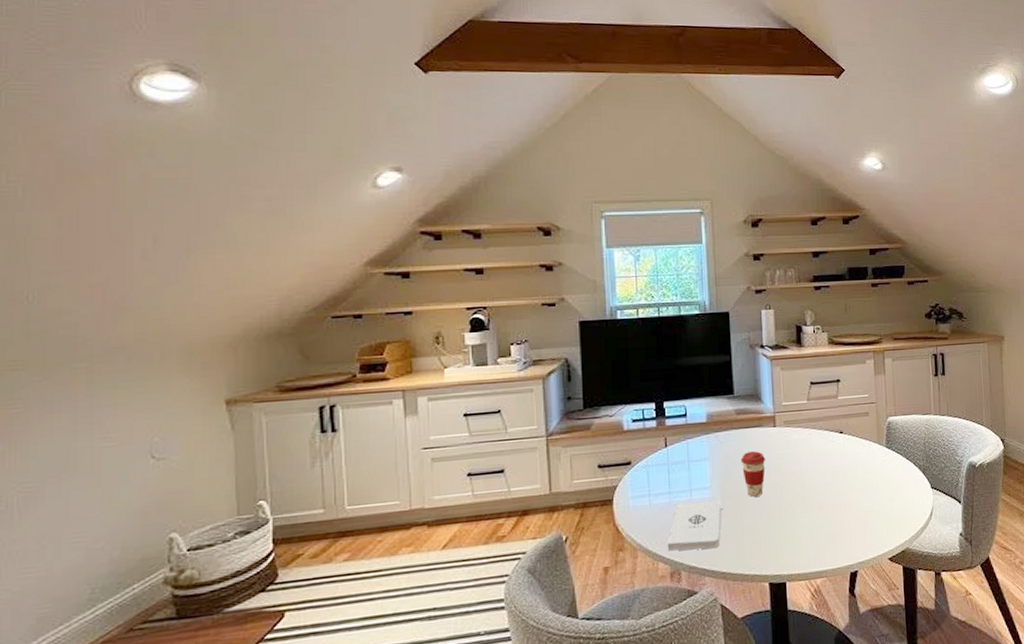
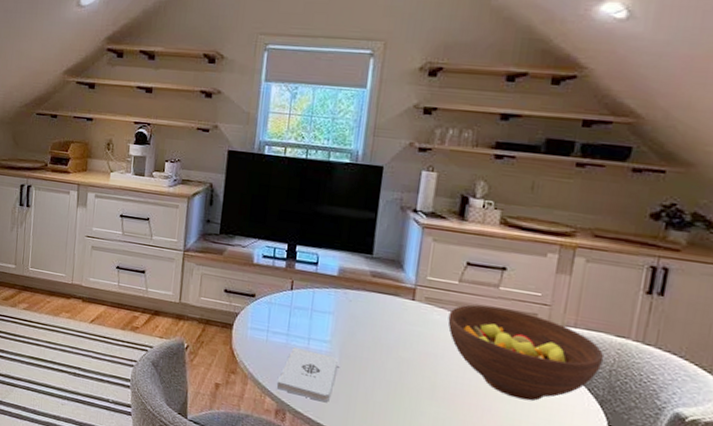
coffee cup: present [740,451,766,497] -> none [367,318,397,367]
fruit bowl: none [805,413,919,488] -> present [447,304,605,401]

